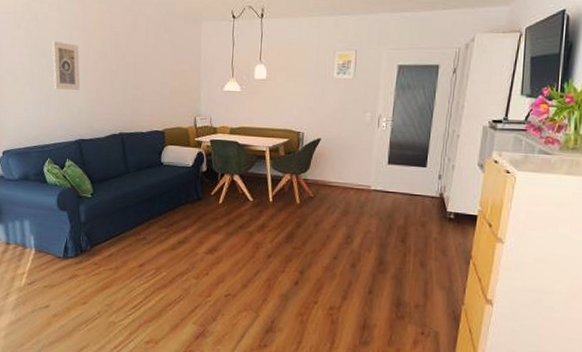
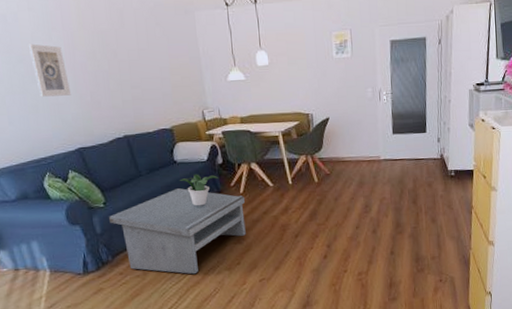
coffee table: none [93,190,222,277] -> present [108,188,246,275]
potted plant: none [162,178,200,211] -> present [179,174,218,206]

